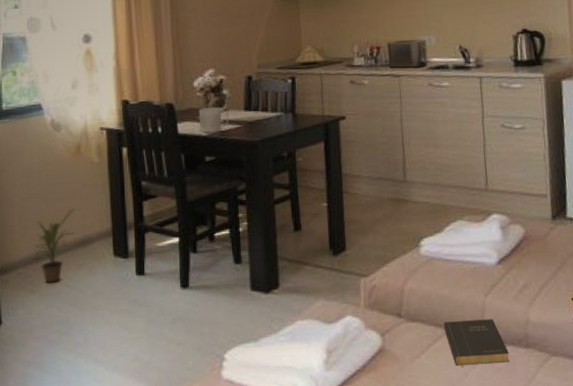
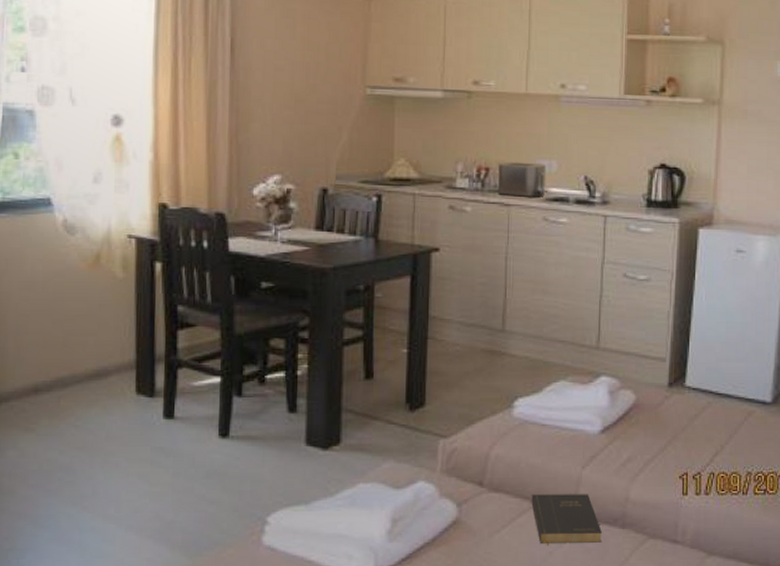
potted plant: present [34,208,76,284] -> none [32,332,89,422]
mug: present [198,107,229,133] -> none [256,222,295,253]

